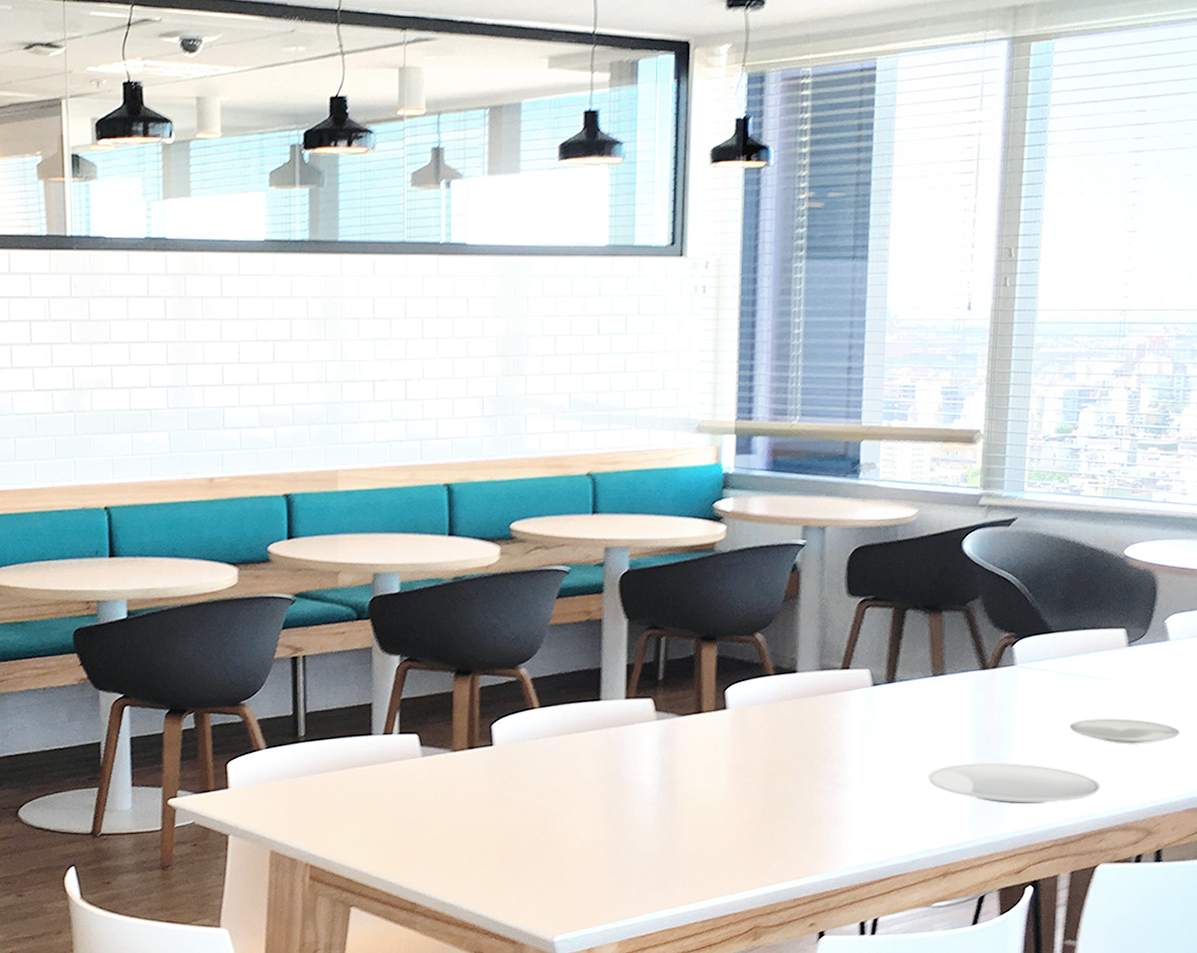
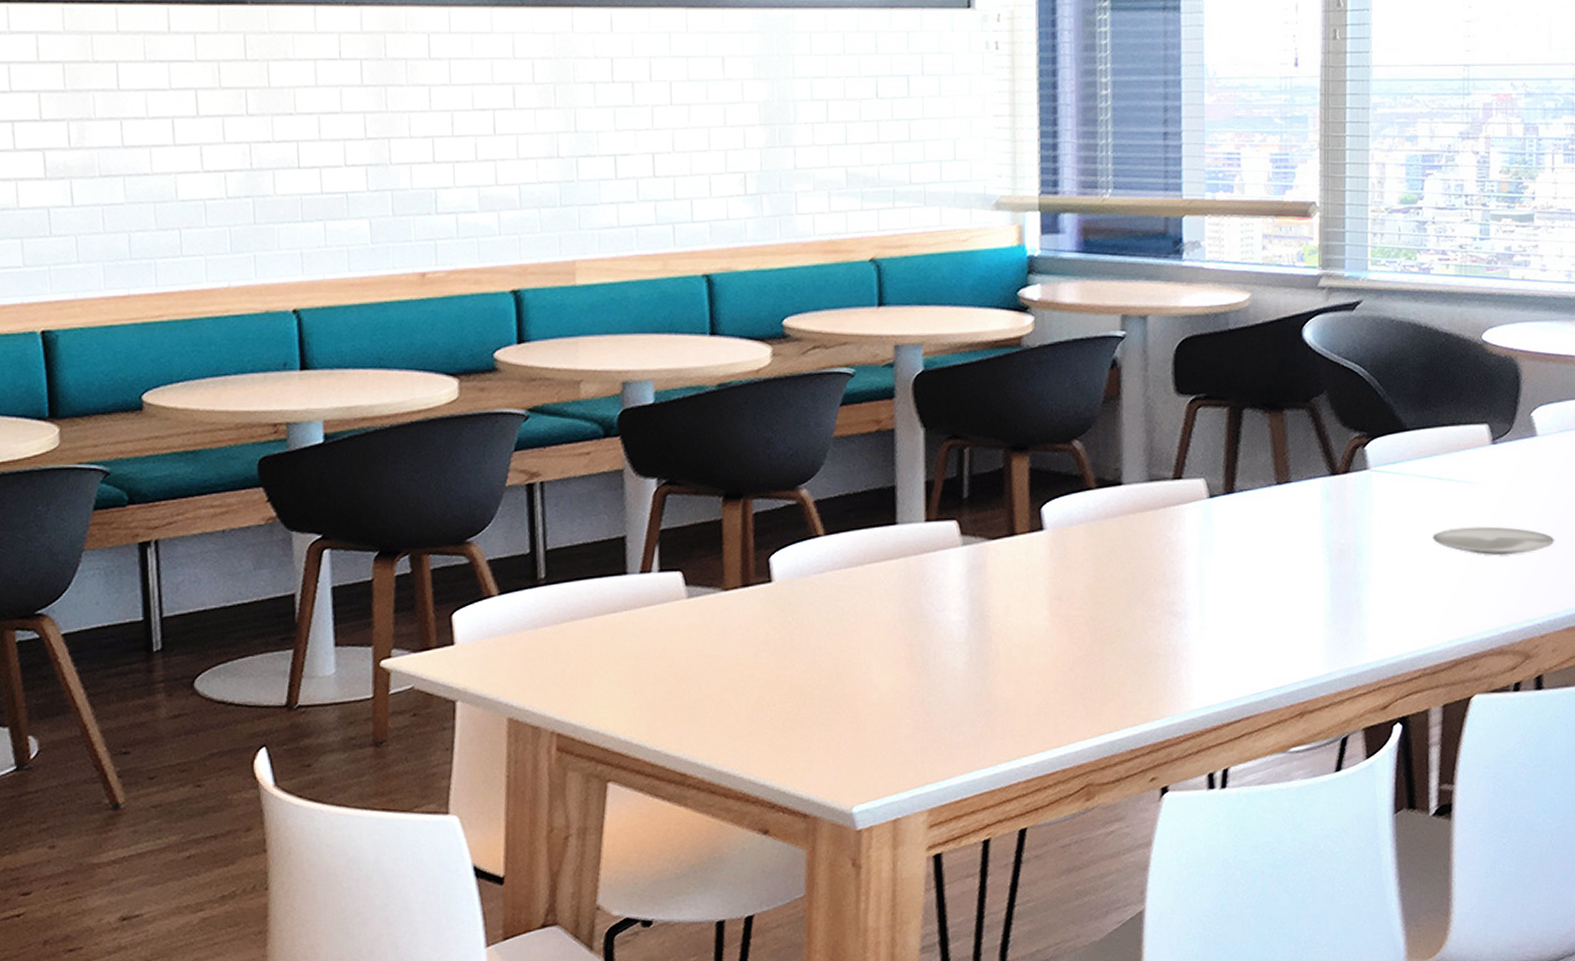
plate: present [928,763,1100,804] -> none [1277,582,1471,629]

